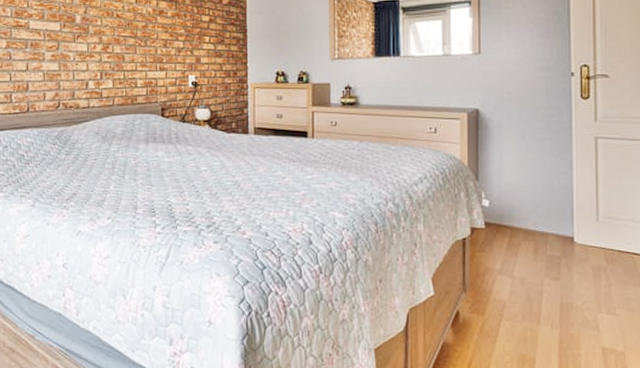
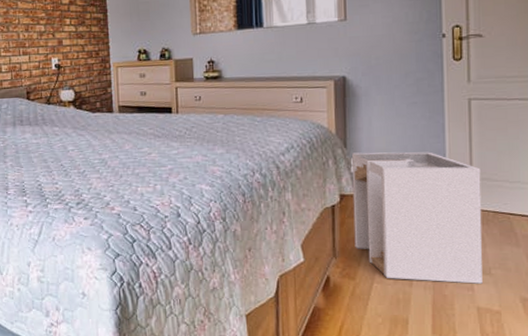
laundry hamper: none [483,186,608,323] -> present [351,151,483,284]

